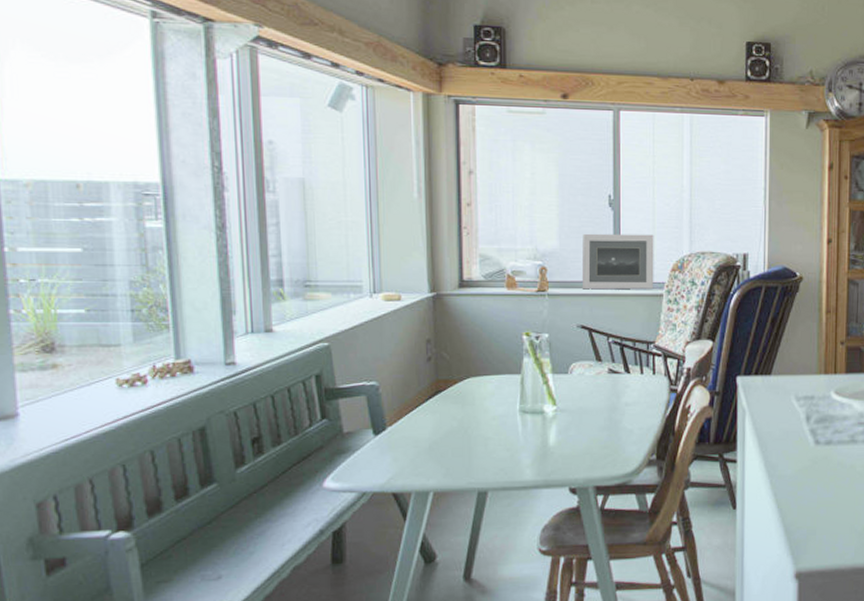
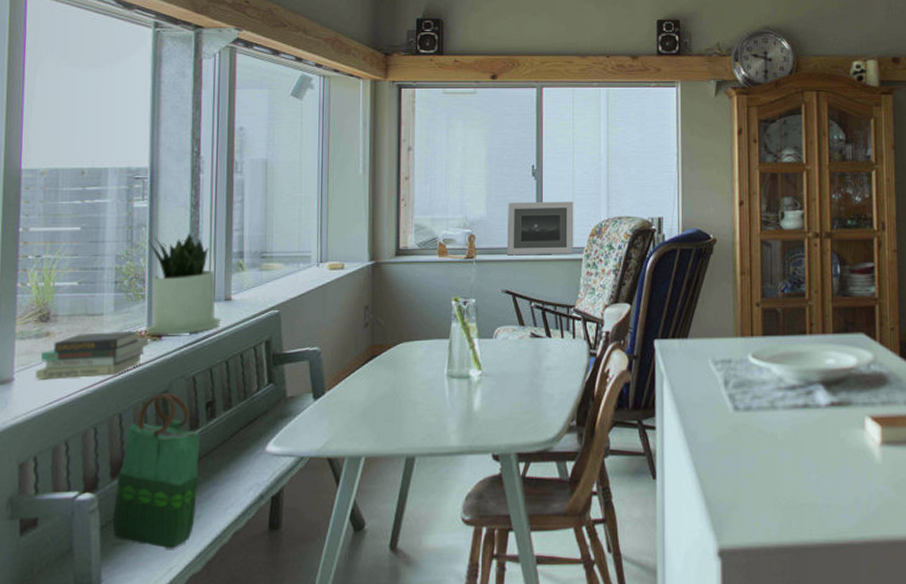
books: none [44,363,179,415] -> present [35,330,149,380]
tote bag: none [153,428,249,585] -> present [112,392,200,549]
planter: none [166,257,263,369] -> present [145,232,222,336]

